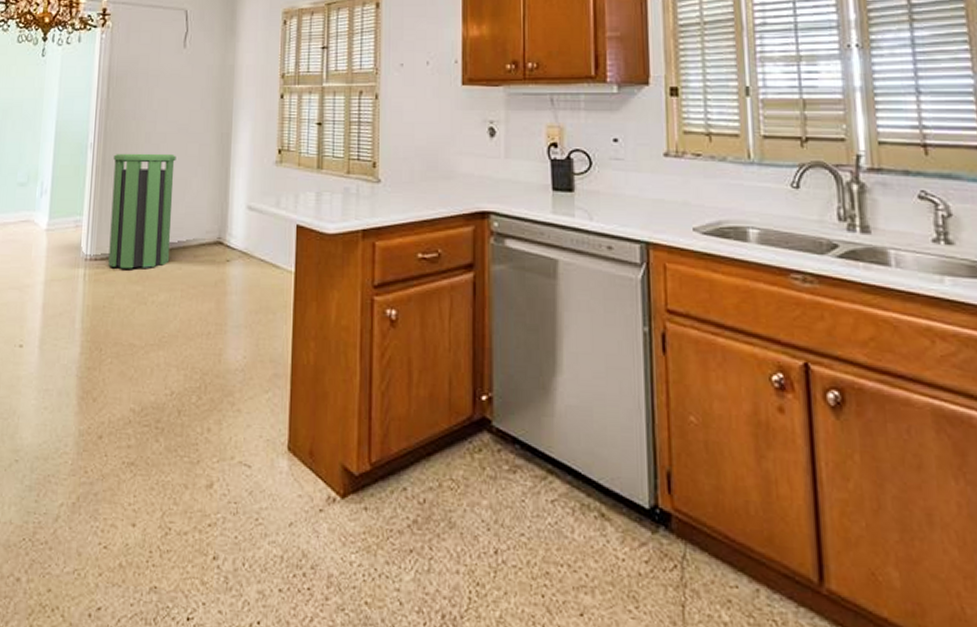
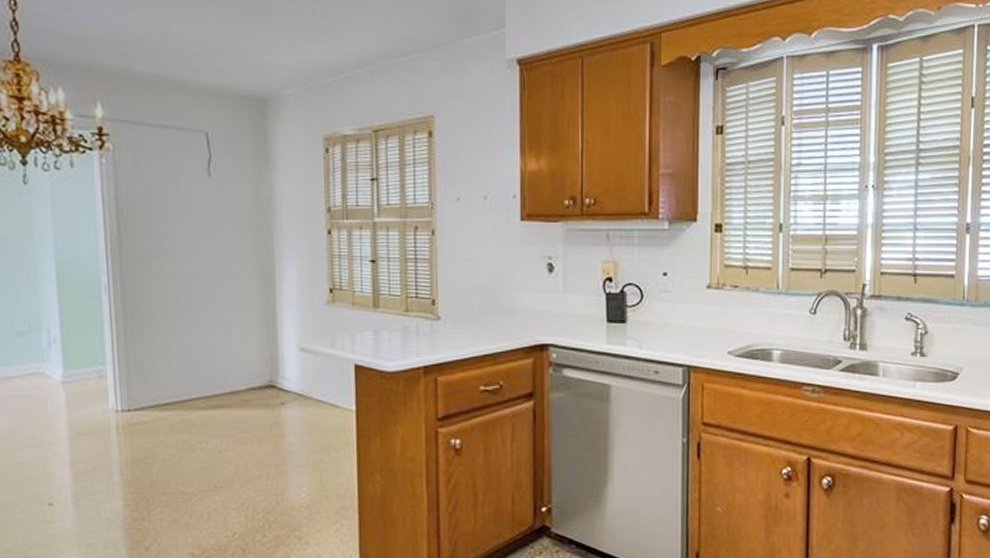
trash can: present [108,153,176,269] -> none [135,295,215,418]

